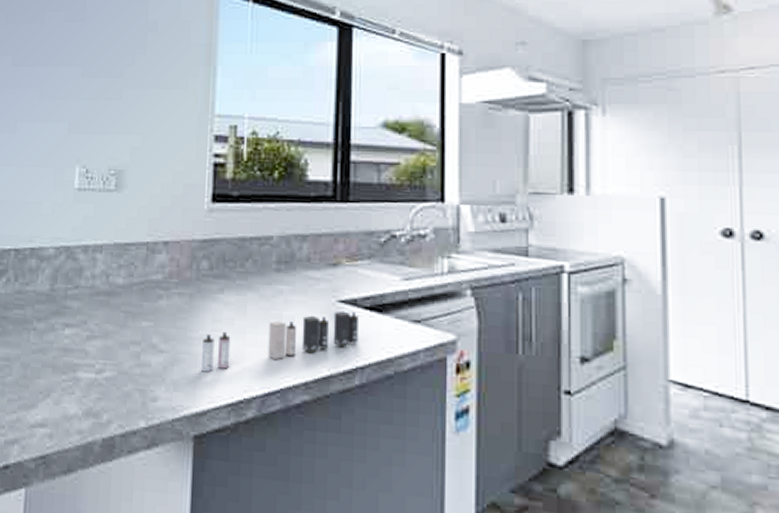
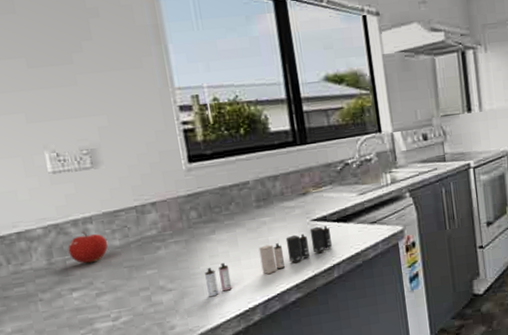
fruit: none [72,260,112,299] -> present [68,231,108,264]

